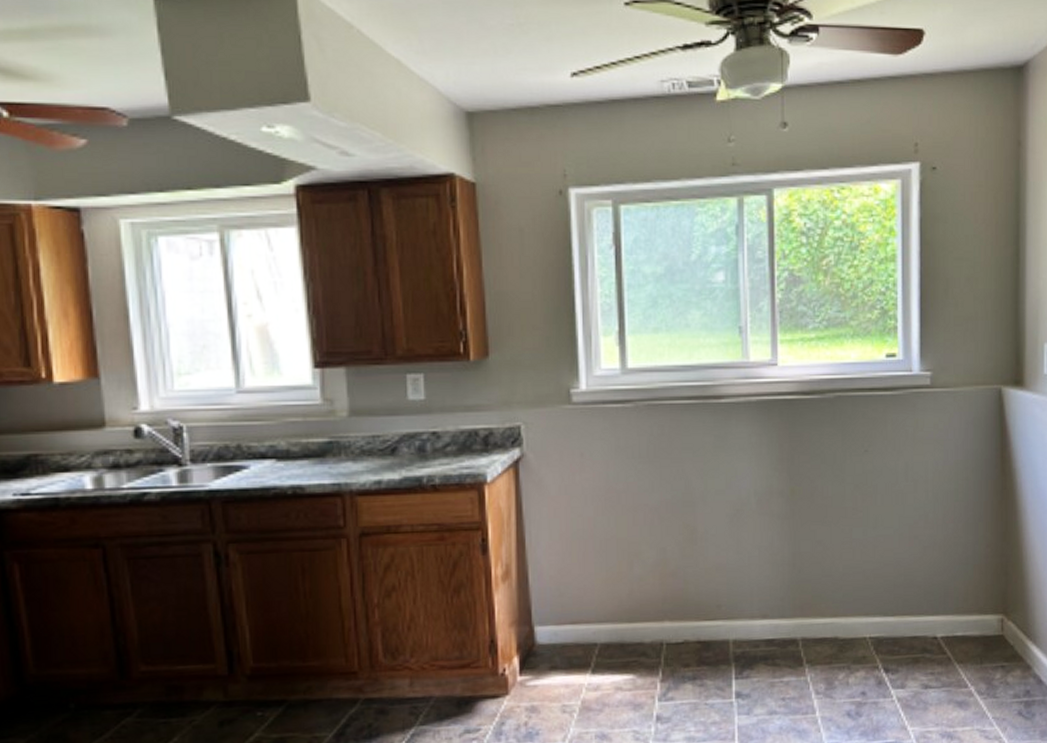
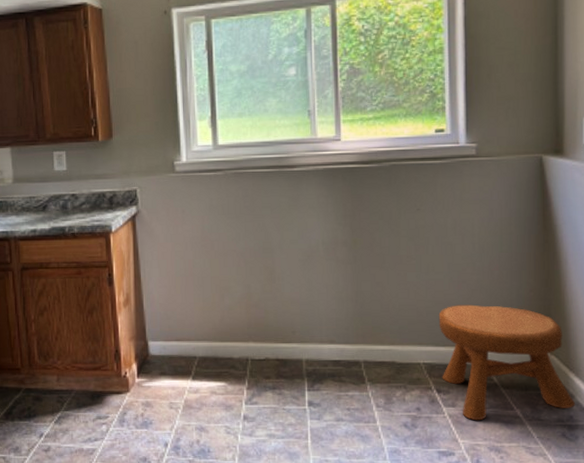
stool: none [887,564,1033,703] -> present [438,304,576,421]

